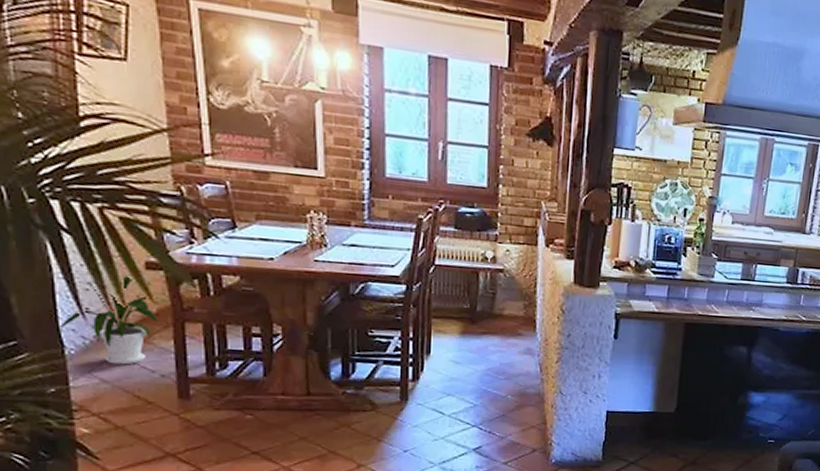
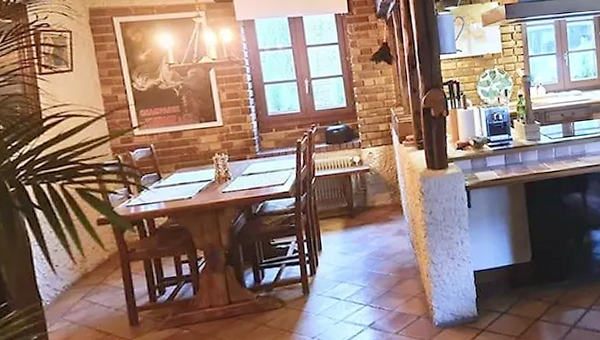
house plant: present [57,274,166,365] -> none [36,232,115,308]

